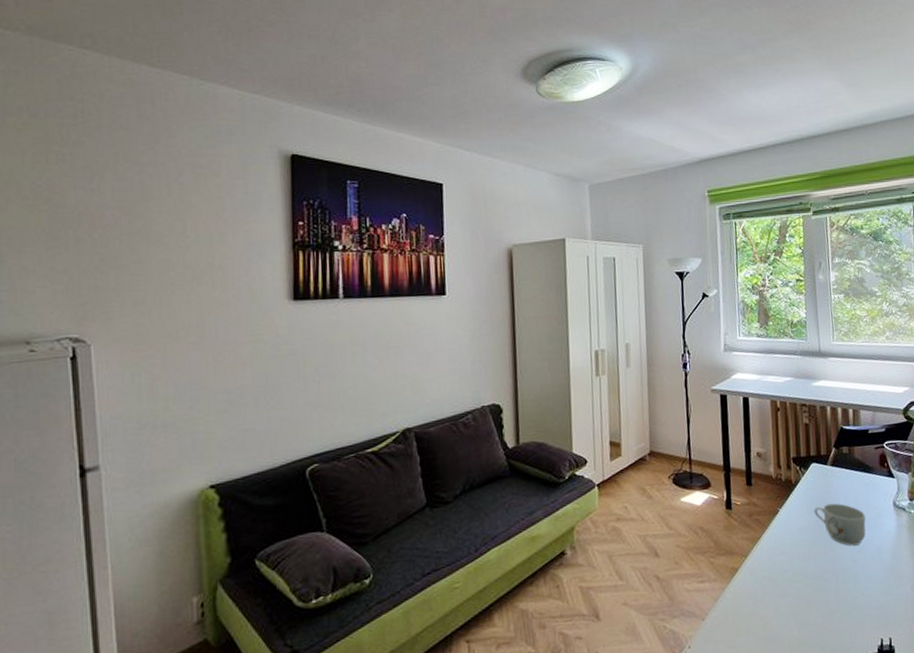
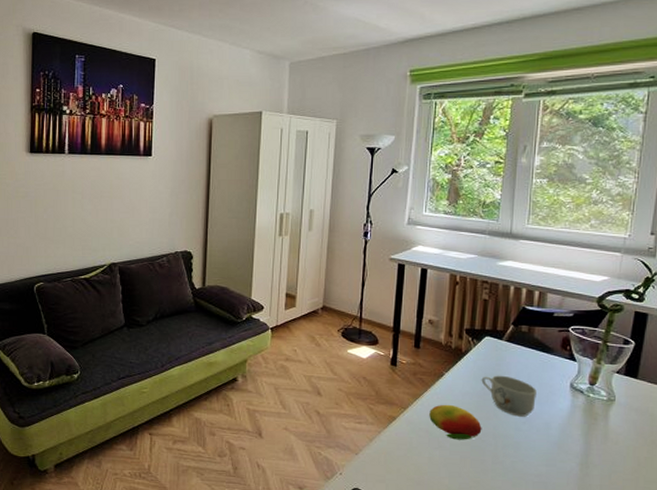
fruit: none [770,543,822,584] -> present [429,404,482,440]

